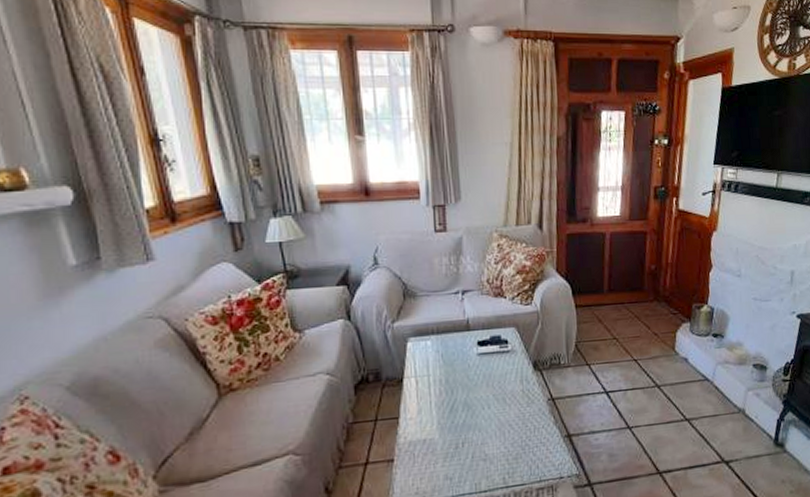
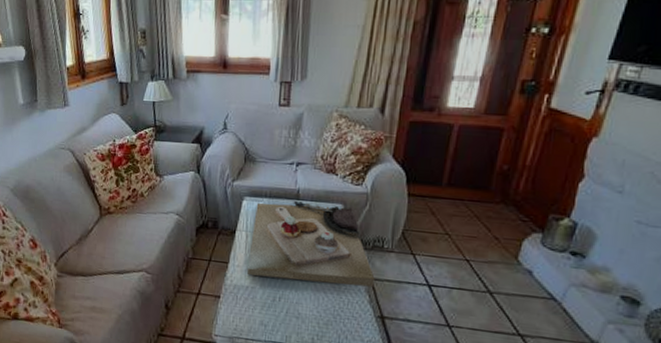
decorative tray: none [422,329,557,425] -> present [247,200,375,288]

